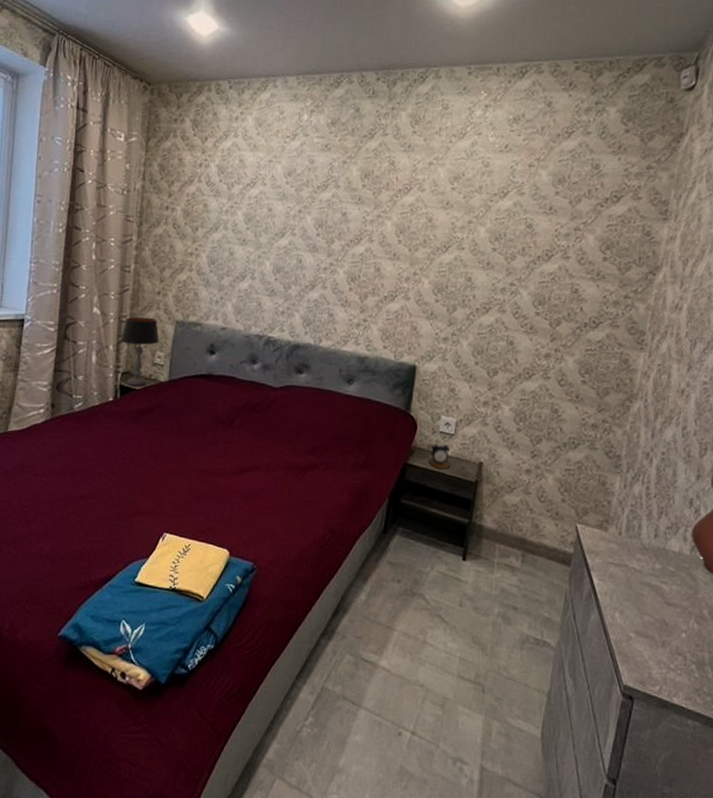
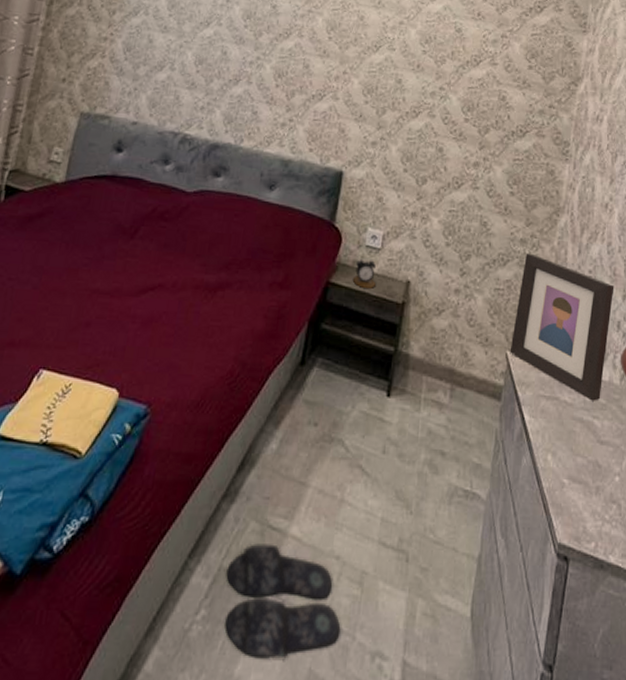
table lamp: present [120,317,159,386] -> none [12,106,59,187]
slippers: none [327,671,426,757] -> present [224,543,341,659]
picture frame: none [579,436,688,569] -> present [510,253,614,401]

